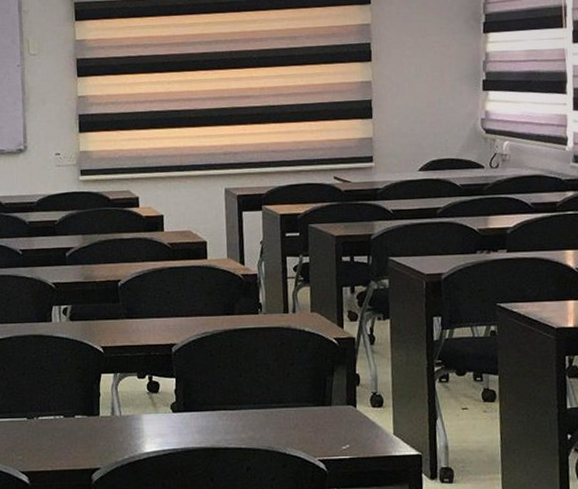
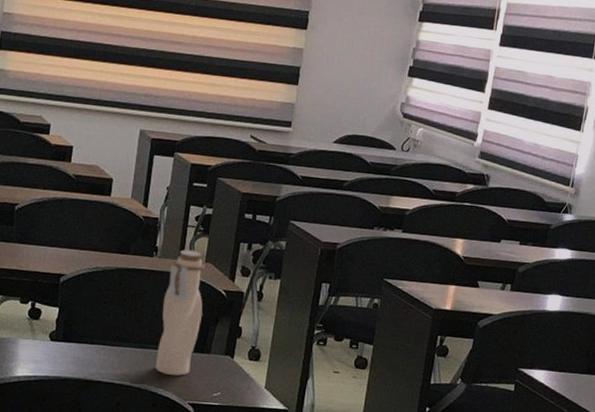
water bottle: none [275,301,317,433] -> present [155,249,206,376]

